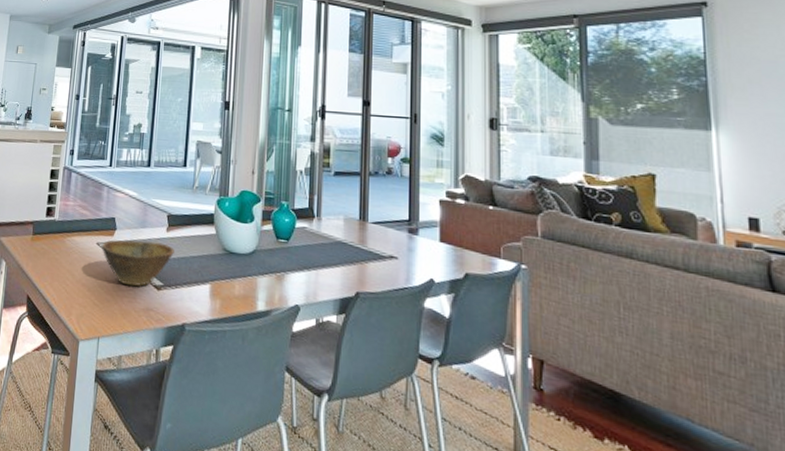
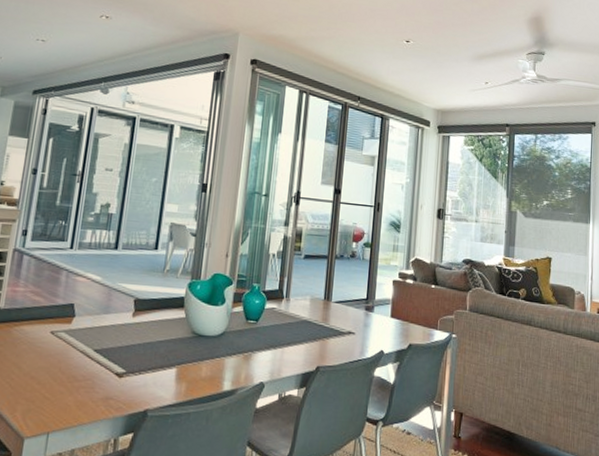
bowl: present [101,240,175,287] -> none [56,327,140,376]

